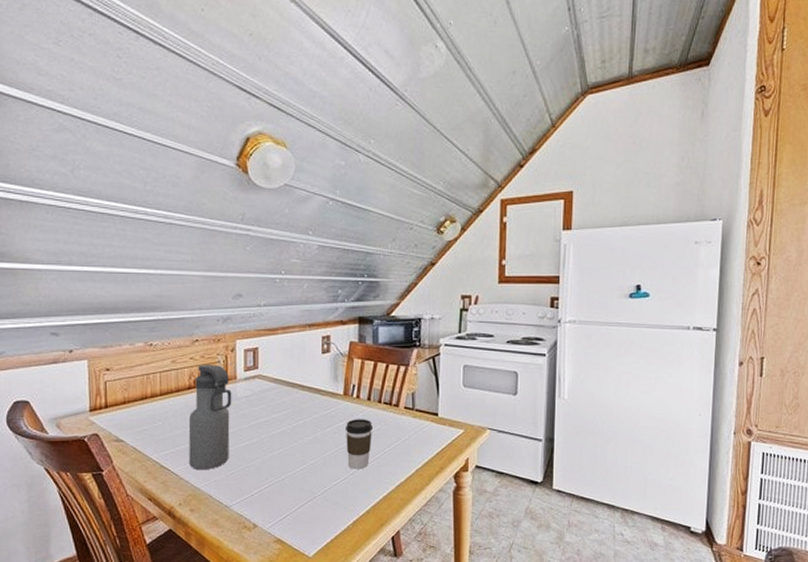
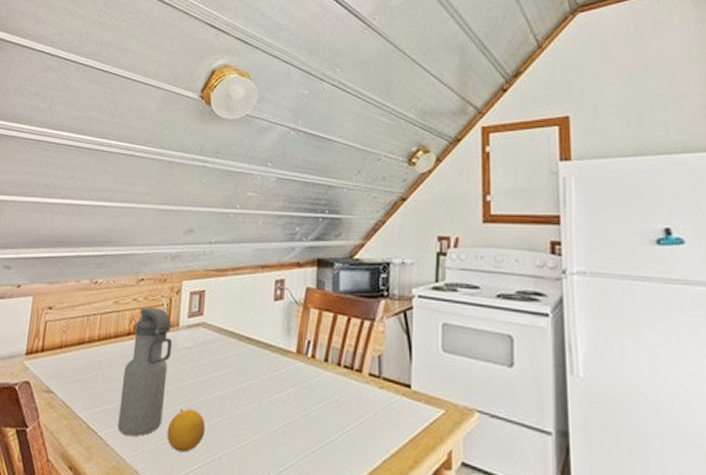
fruit: none [235,445,268,478] -> present [167,409,205,453]
coffee cup: present [346,419,374,469] -> none [296,385,331,453]

